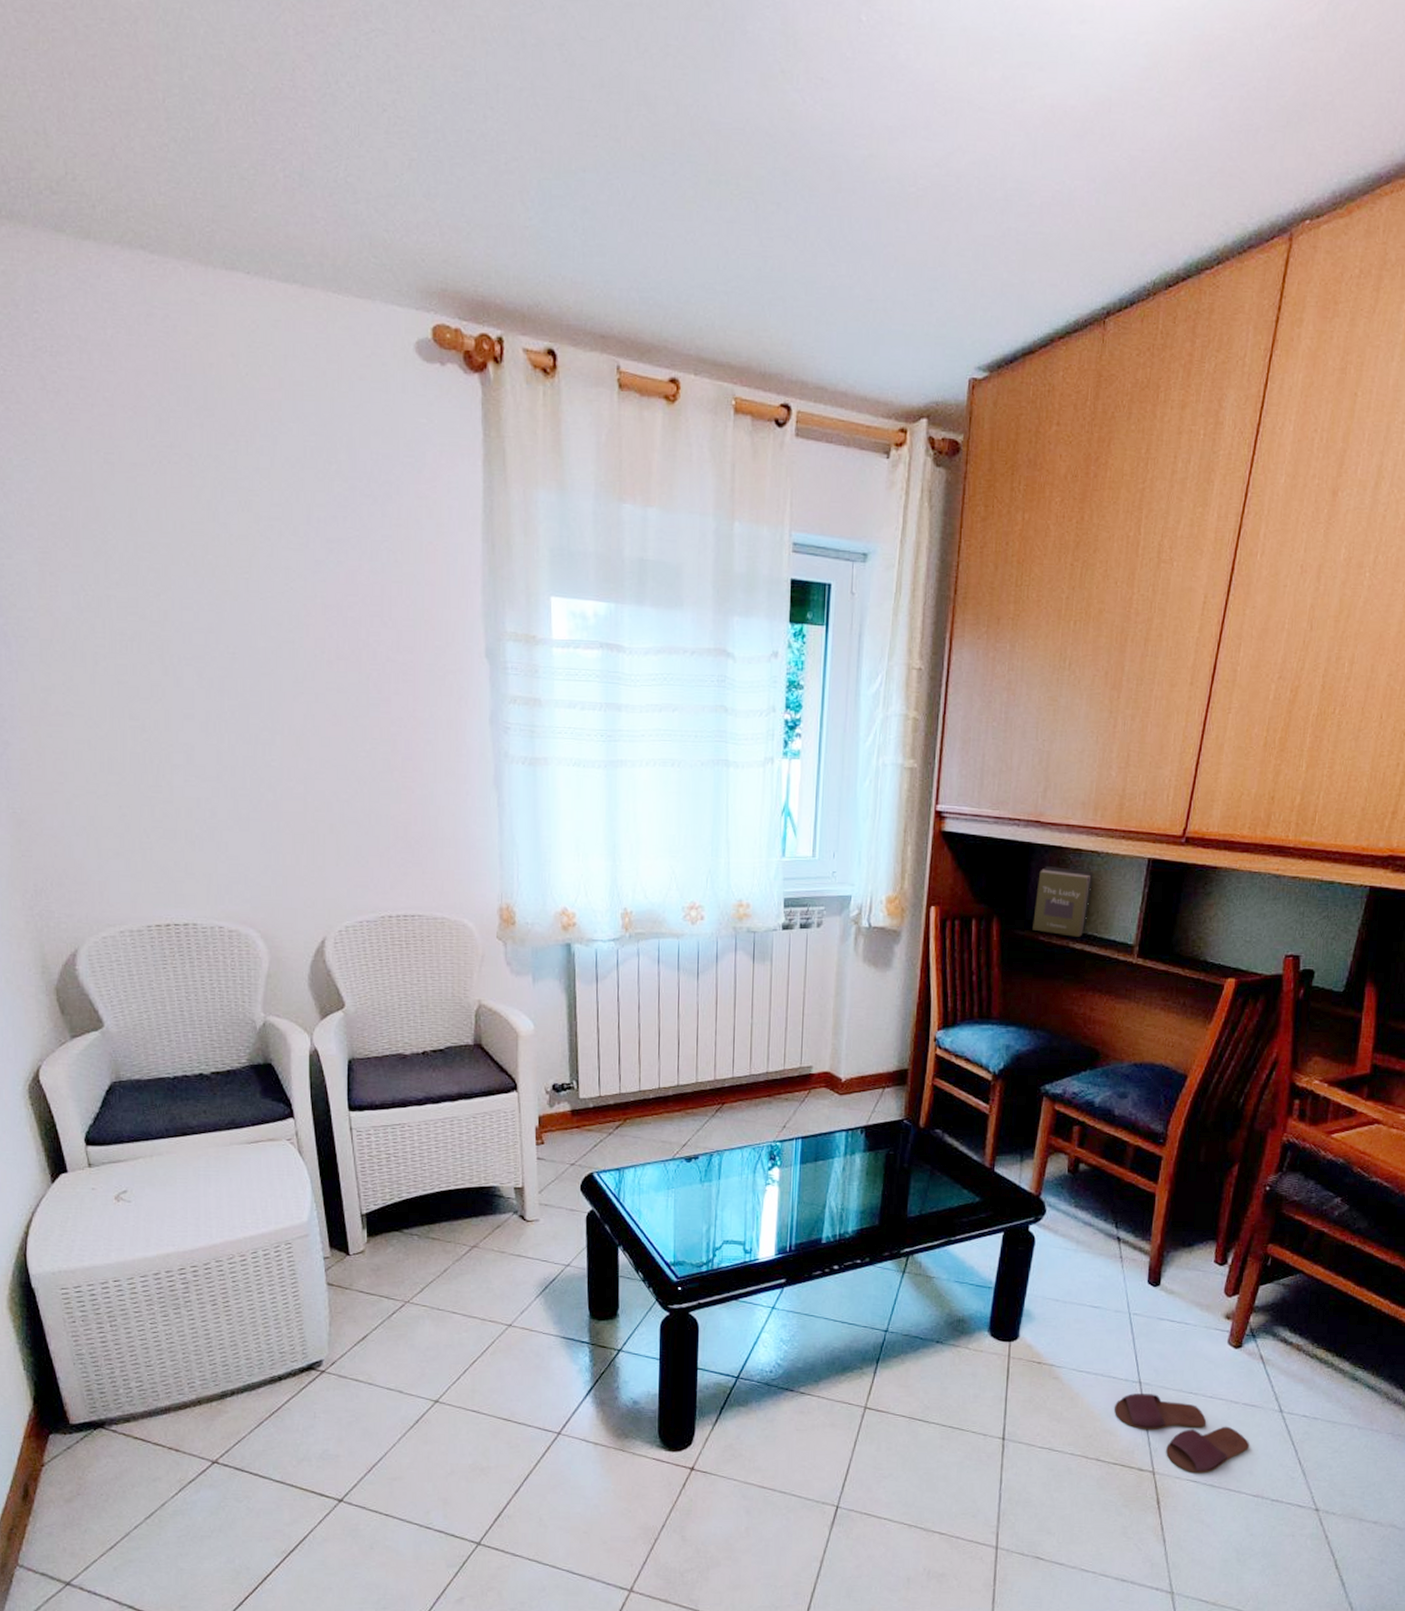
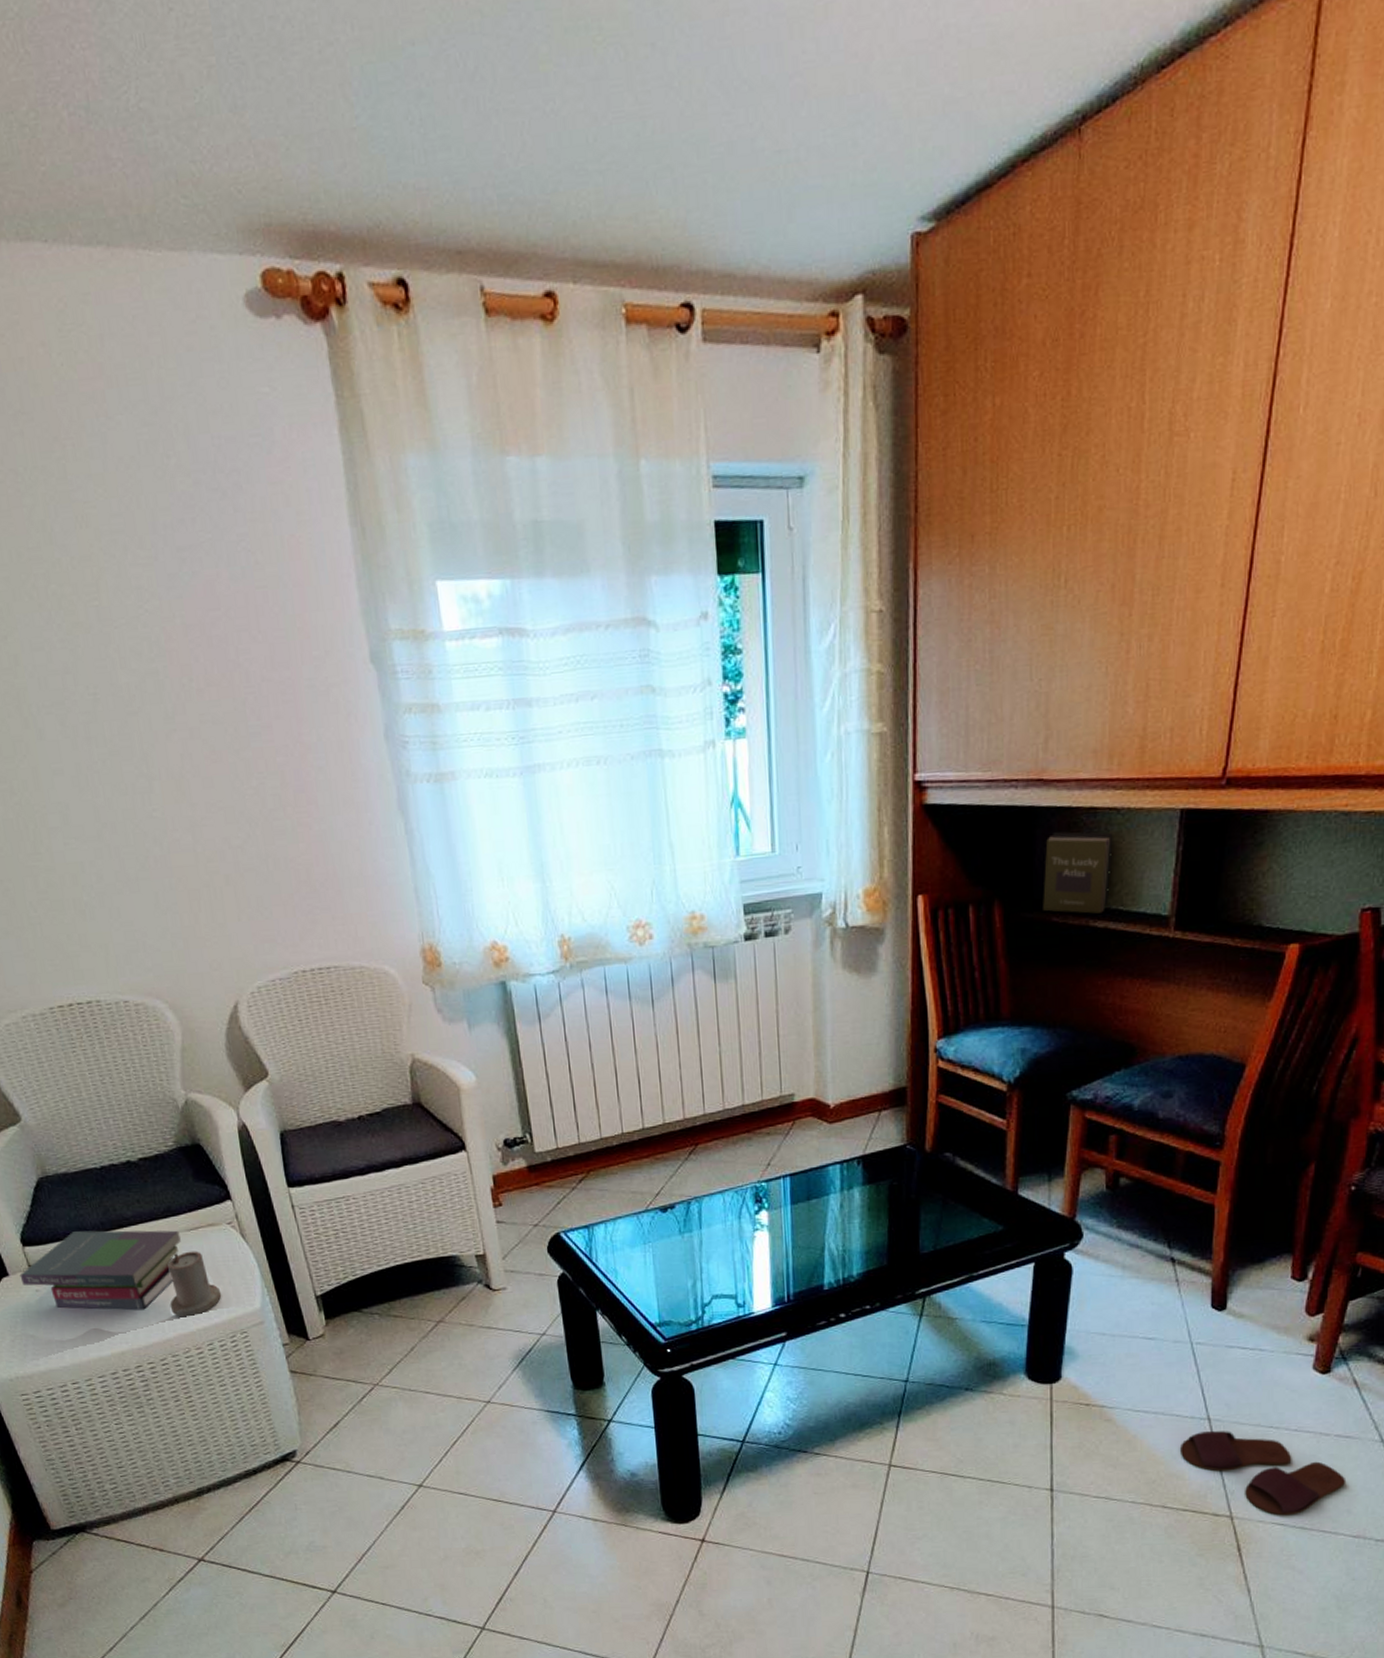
books: none [78,1134,240,1215] -> present [19,1230,181,1311]
candle: none [221,1163,272,1225] -> present [168,1251,222,1318]

